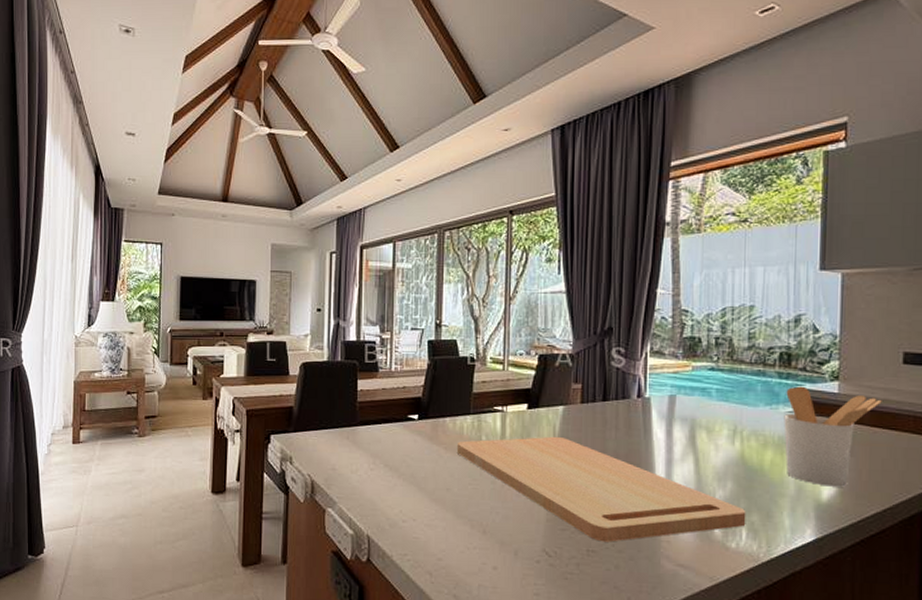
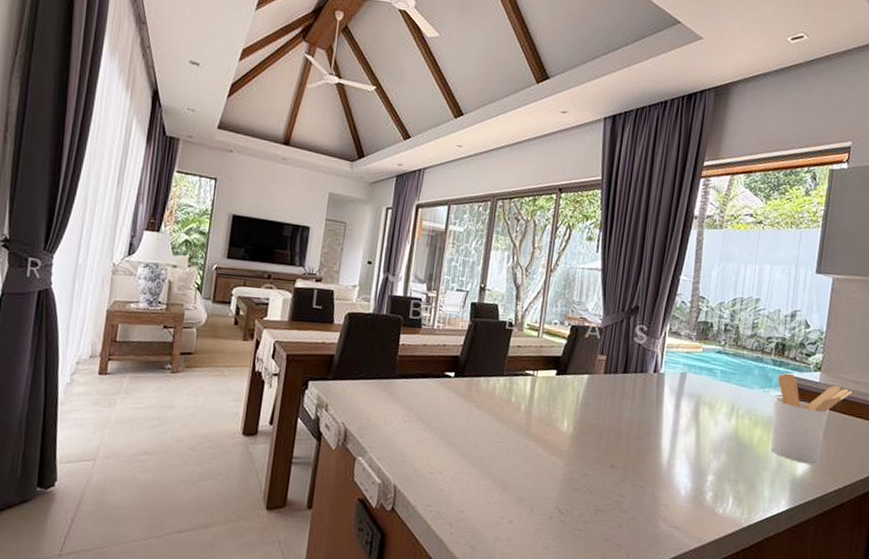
cutting board: present [456,436,746,542] -> none [487,400,734,503]

